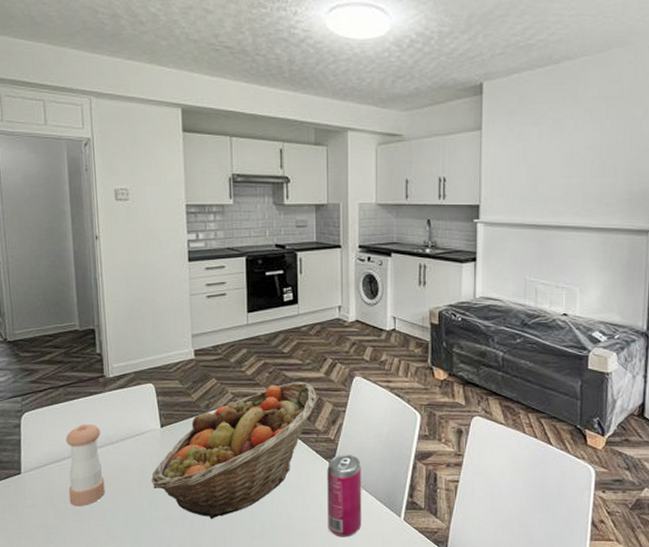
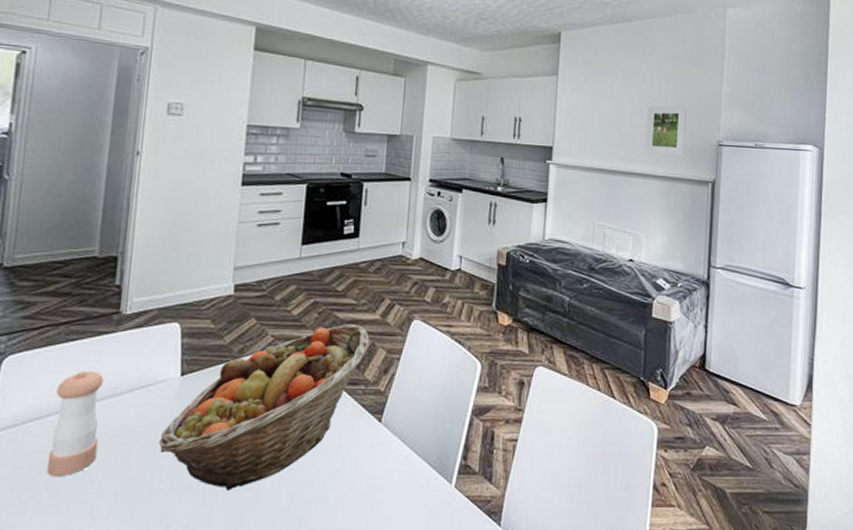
beverage can: present [327,455,362,537] -> none [367,410,412,510]
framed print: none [577,150,625,205] -> present [644,105,688,156]

